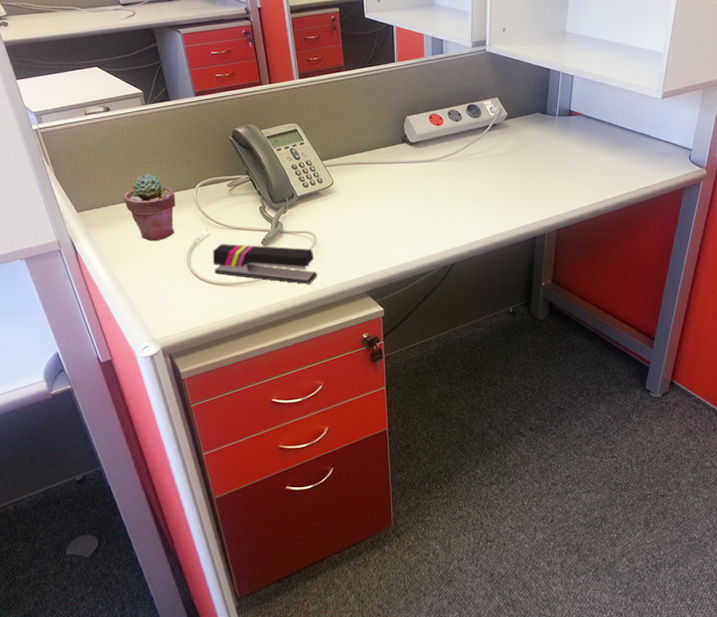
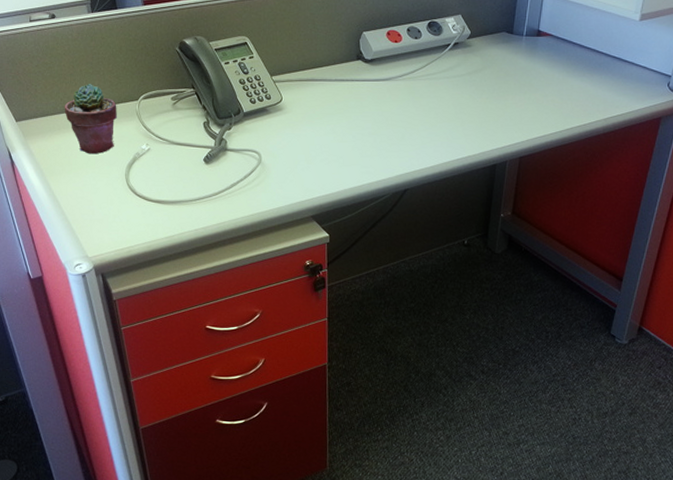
stapler: present [212,244,317,284] -> none [152,160,260,205]

